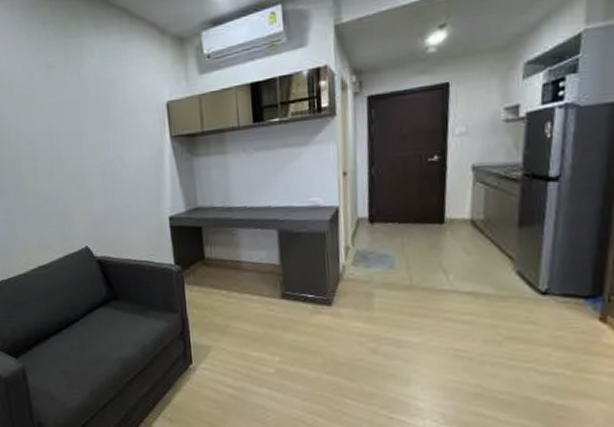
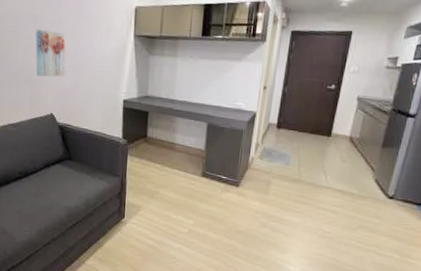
wall art: none [55,148,95,204] -> present [35,29,66,77]

